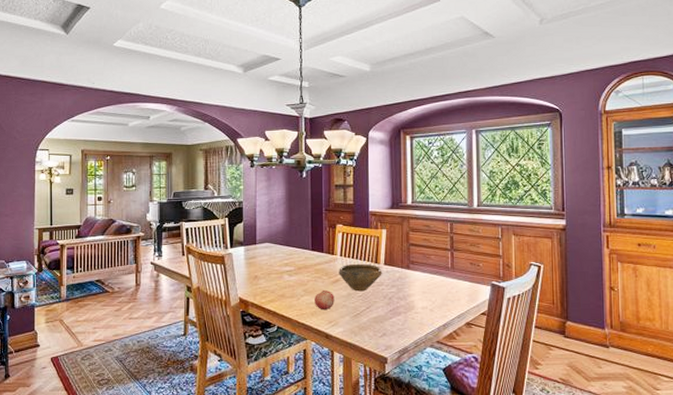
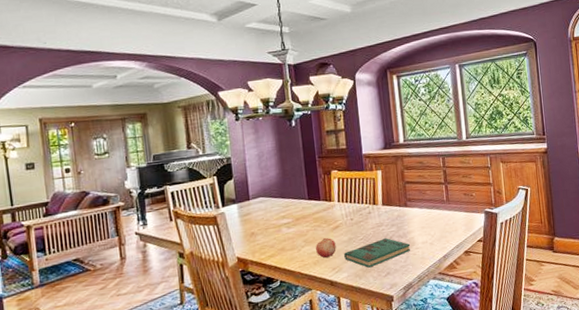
bowl: present [339,263,382,292] -> none [337,206,381,235]
book: none [342,297,410,326] -> present [344,237,411,268]

